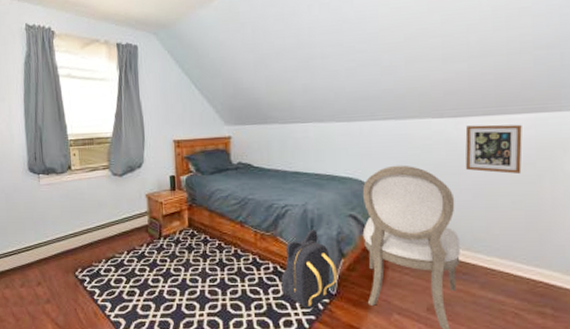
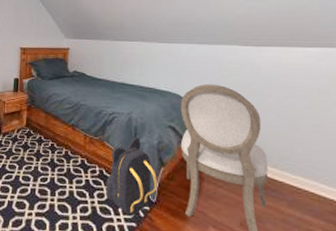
picture frame: present [465,124,523,174] -> none [267,54,317,99]

